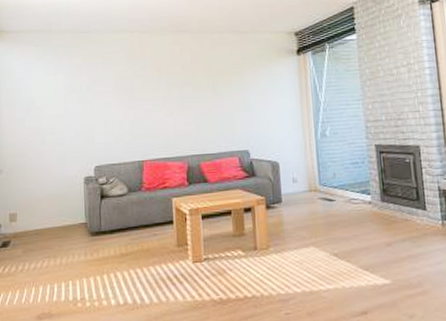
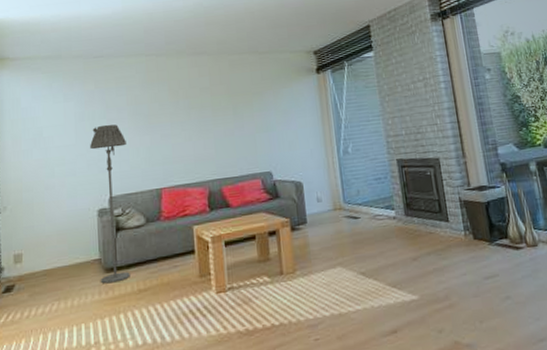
floor lamp: none [78,97,113,246] -> present [90,124,130,284]

